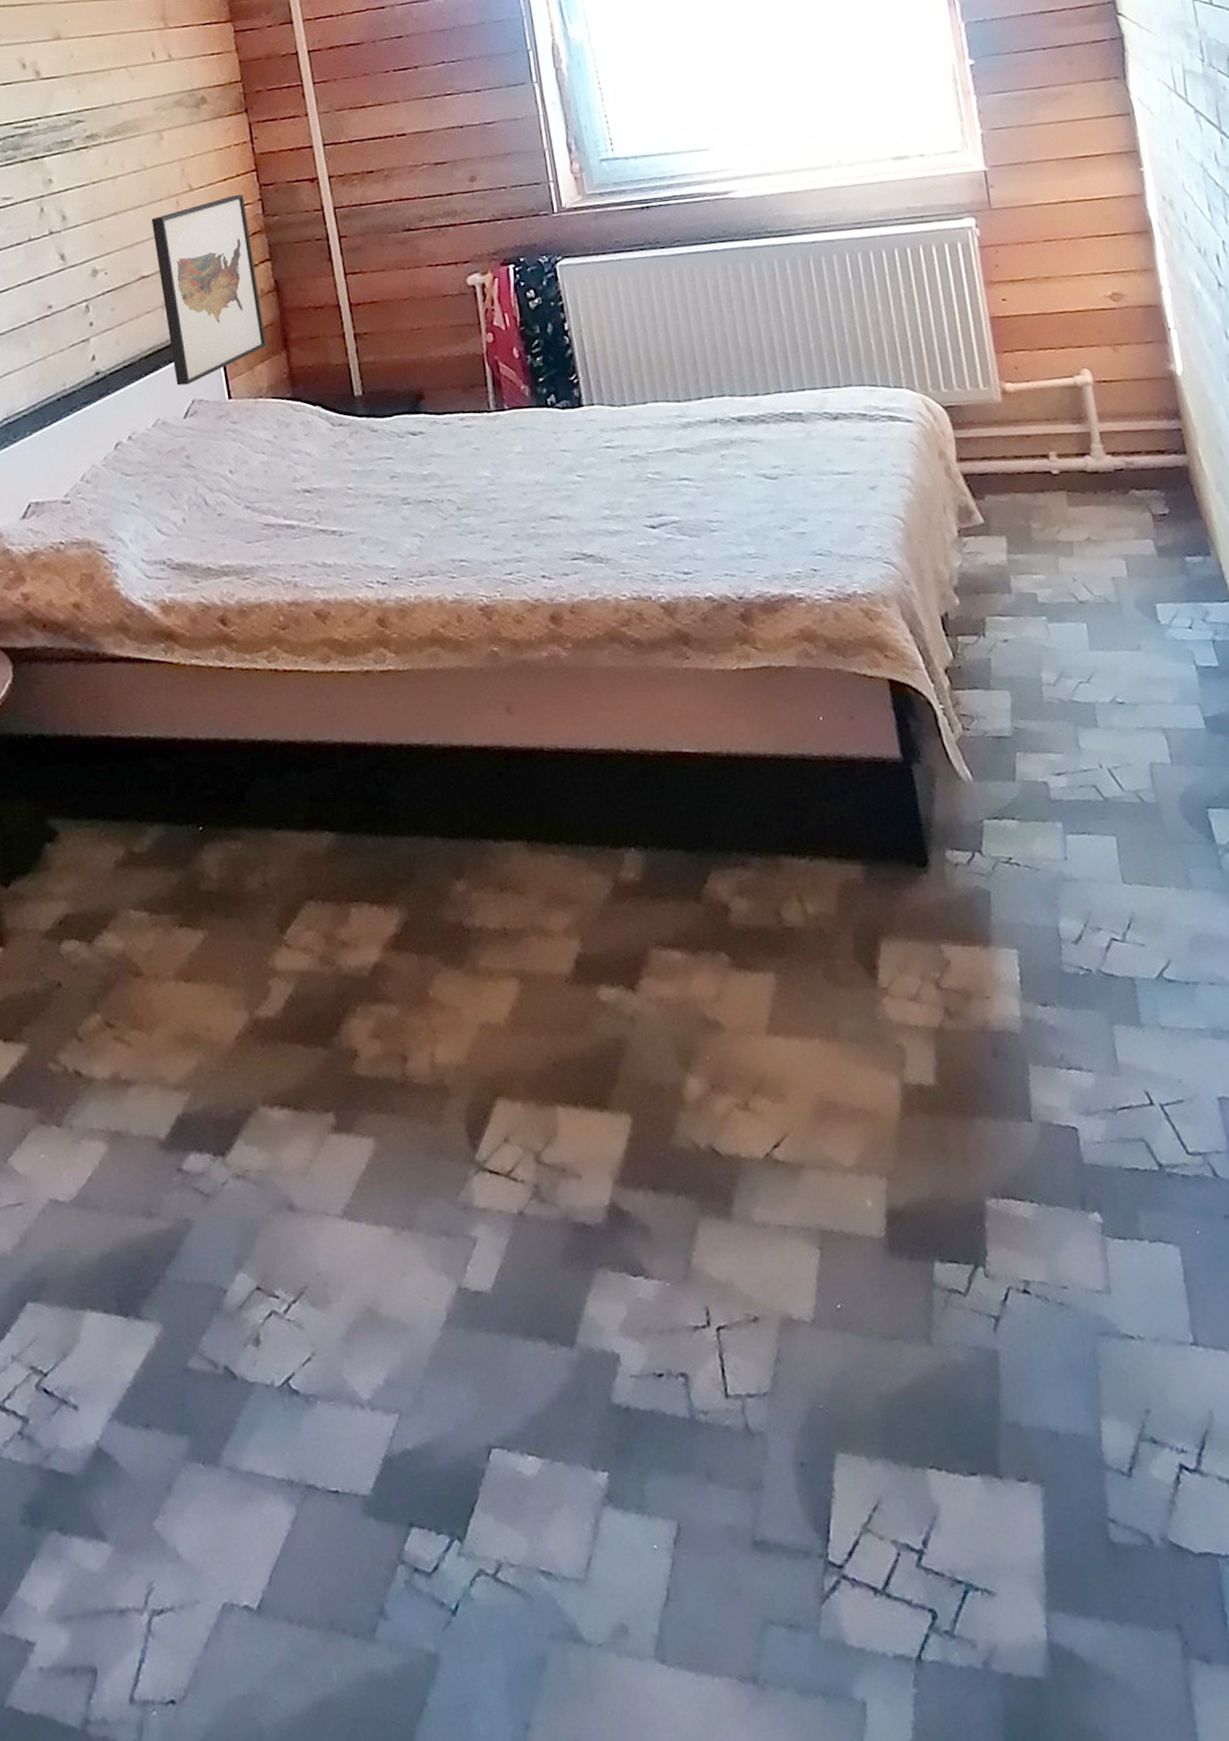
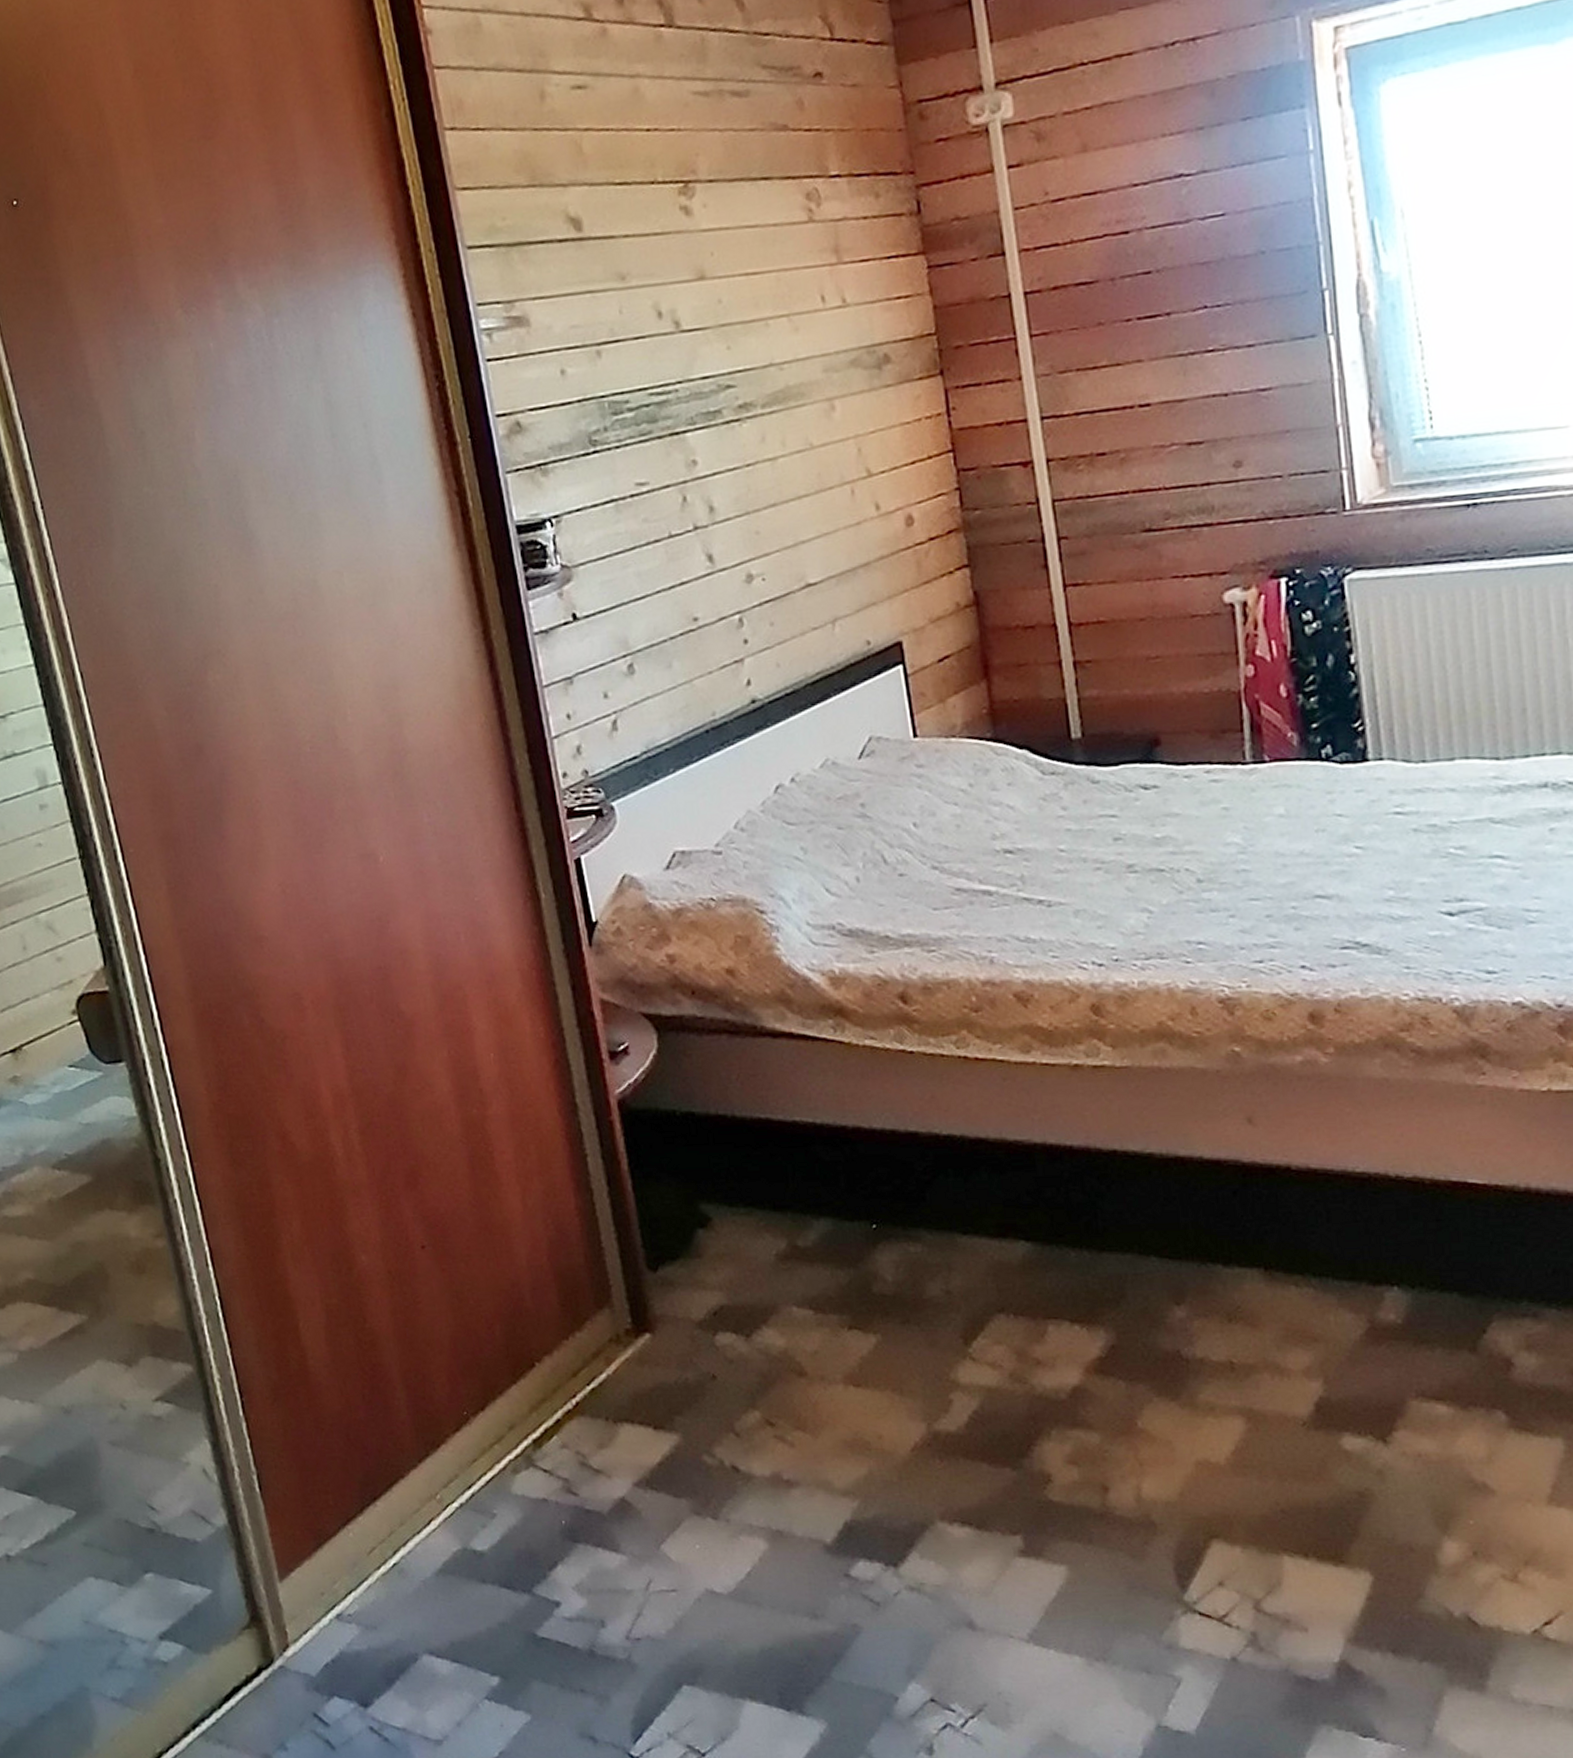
wall art: present [151,194,267,386] -> none [820,481,962,719]

